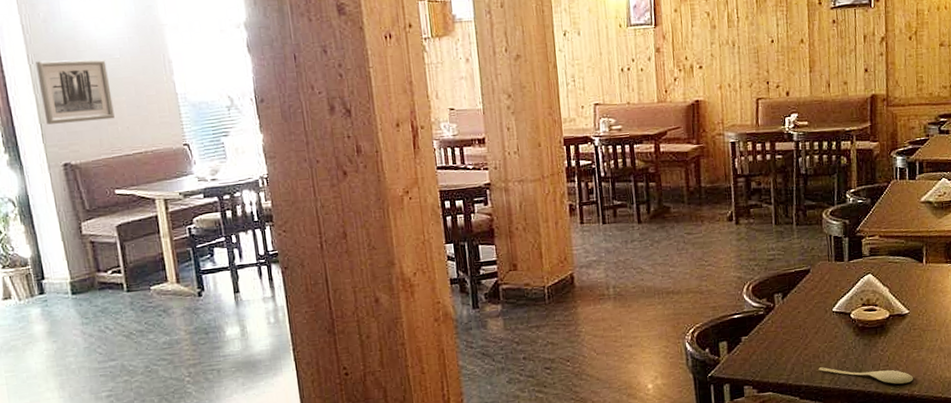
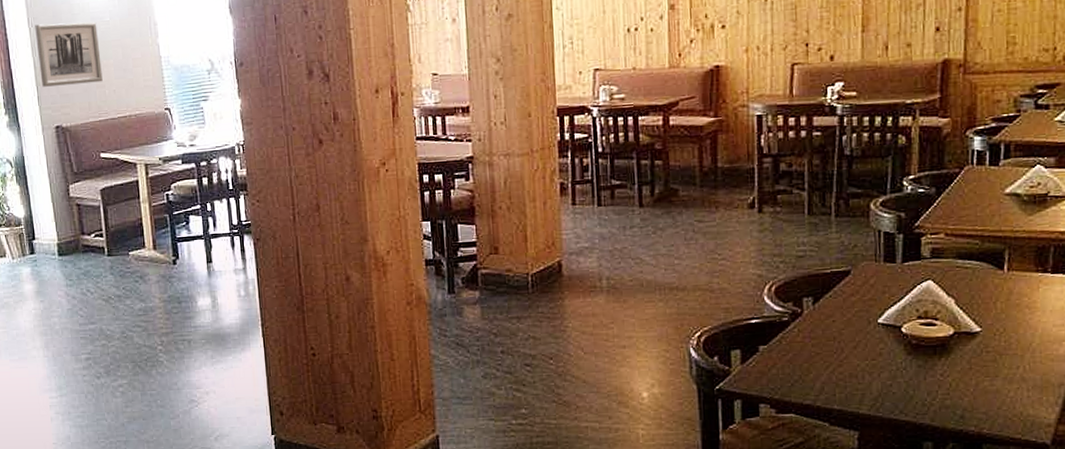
spoon: present [818,367,913,384] -> none [855,389,983,419]

